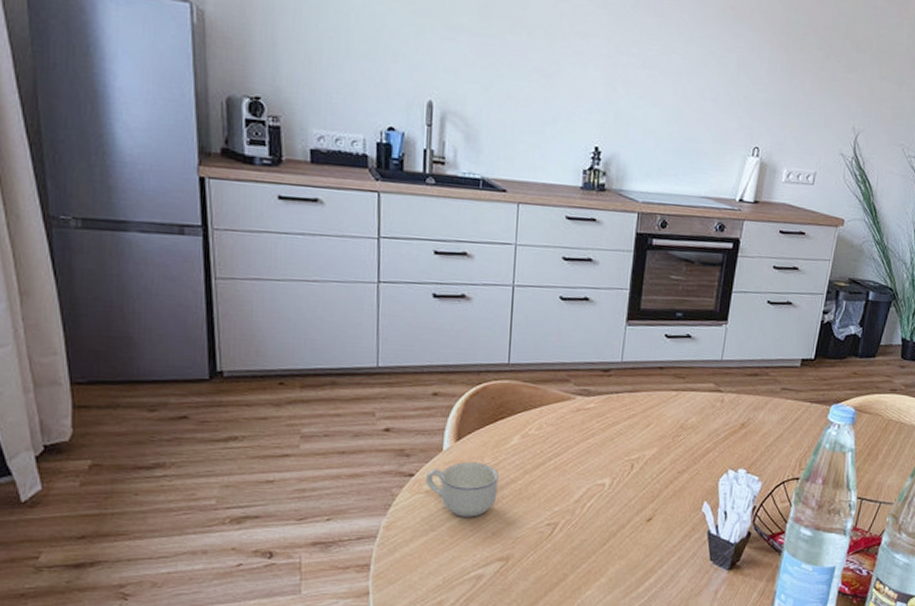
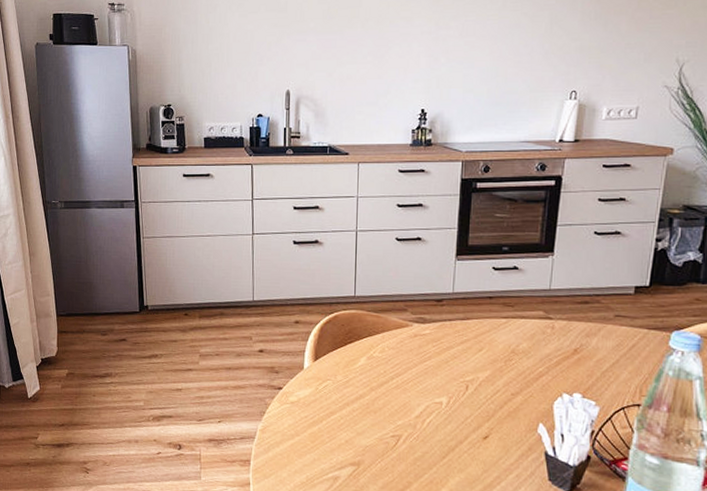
cup: present [425,462,500,517] -> none [291,379,350,426]

